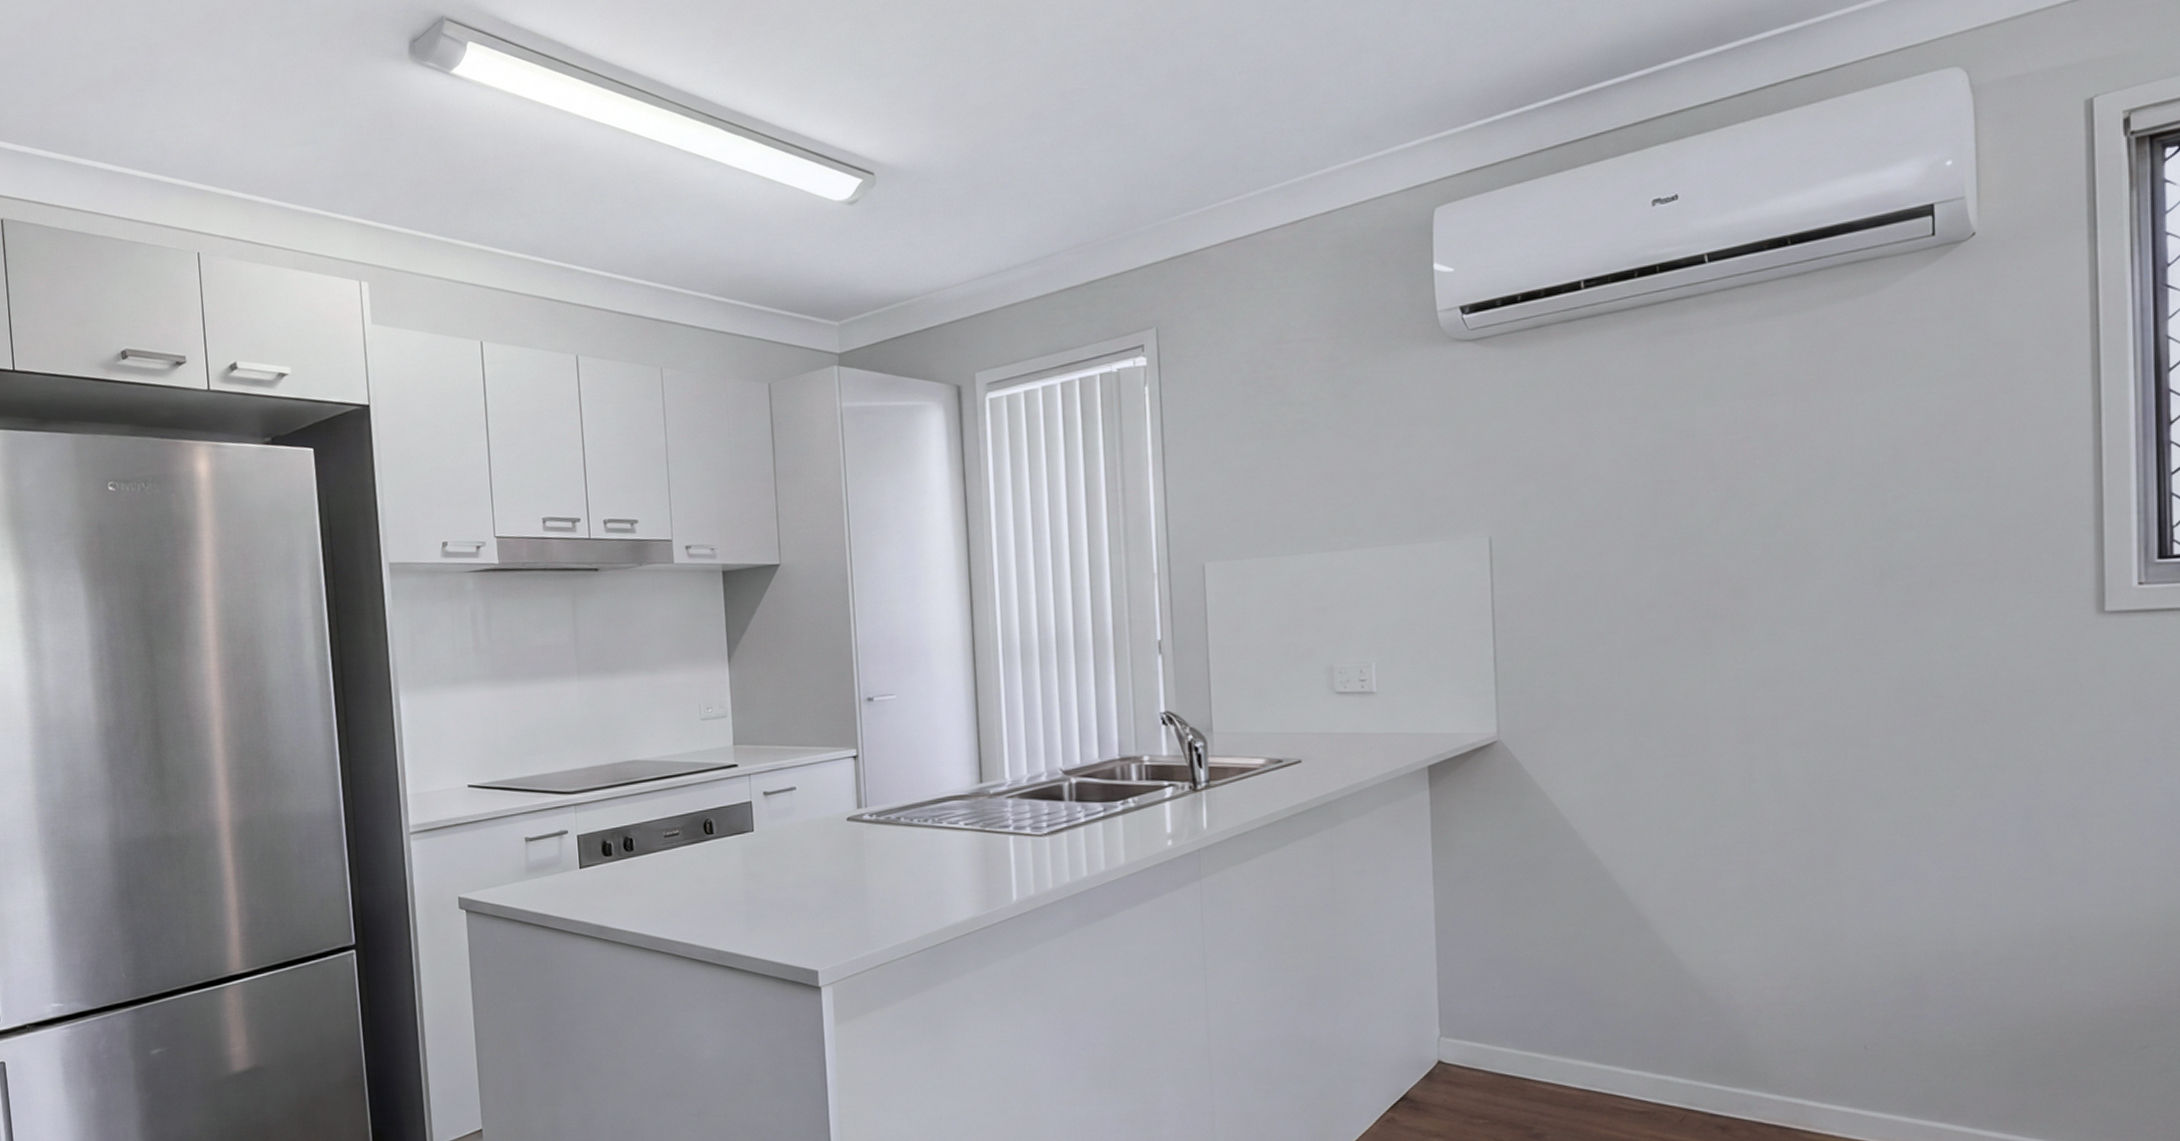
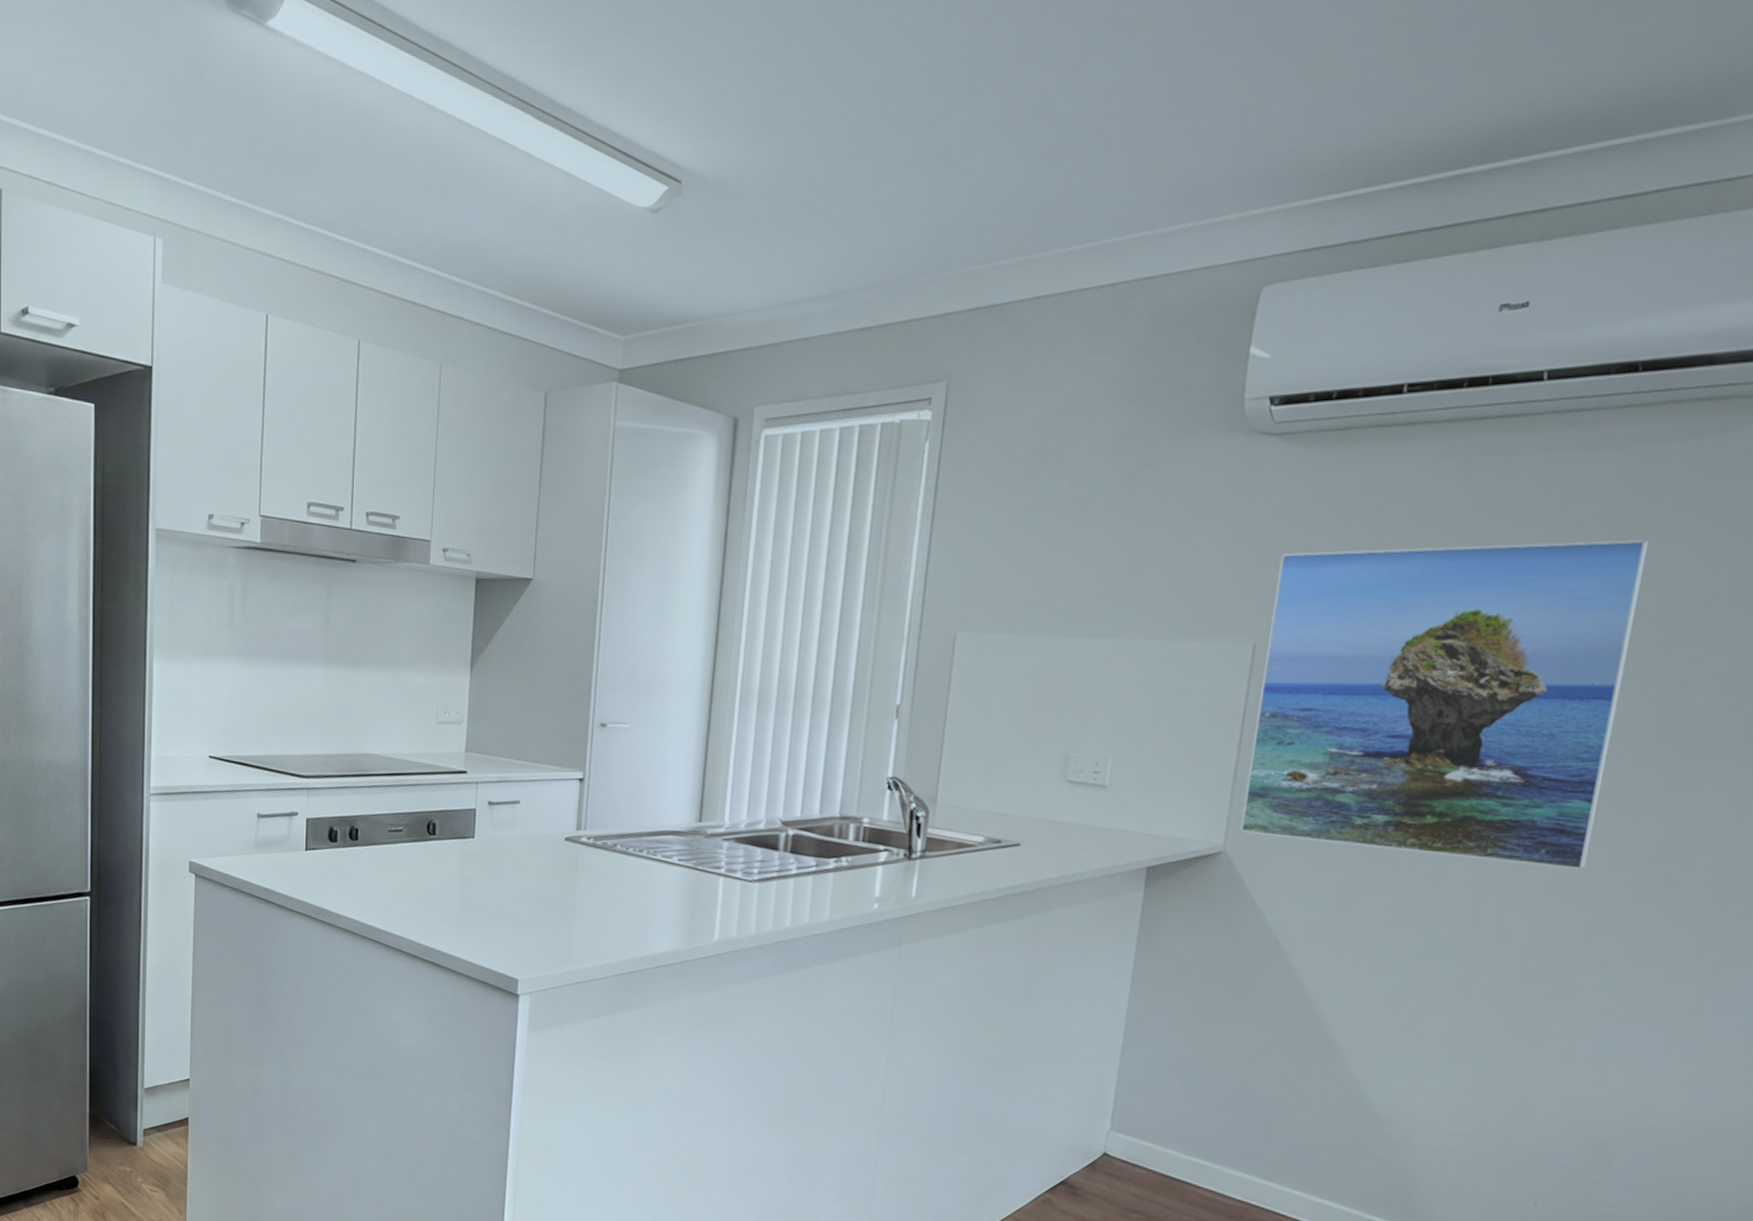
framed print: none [1499,395,1840,720] -> present [1239,539,1649,871]

